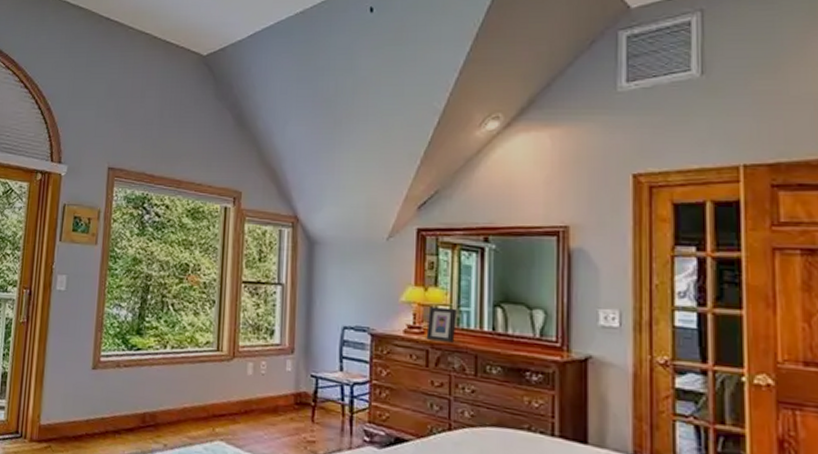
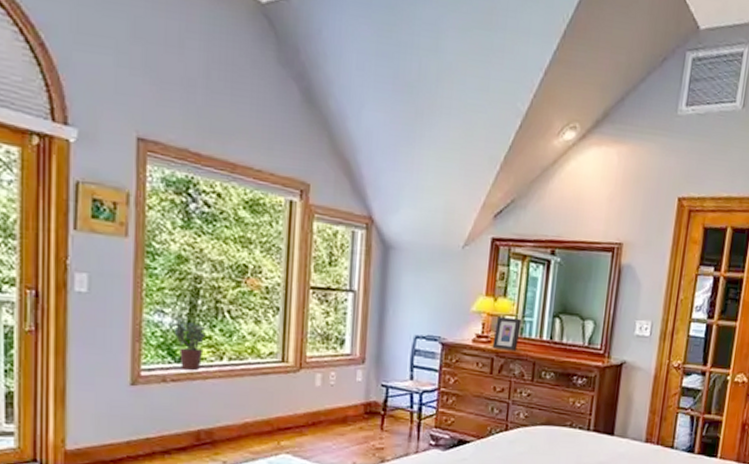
potted plant: none [125,312,154,358] -> present [171,320,206,371]

